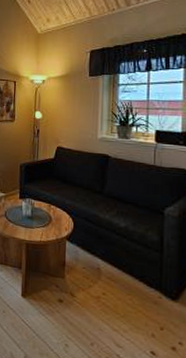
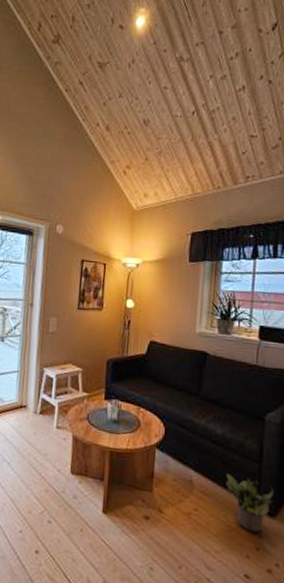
potted plant: none [131,262,175,315] -> present [226,474,274,533]

